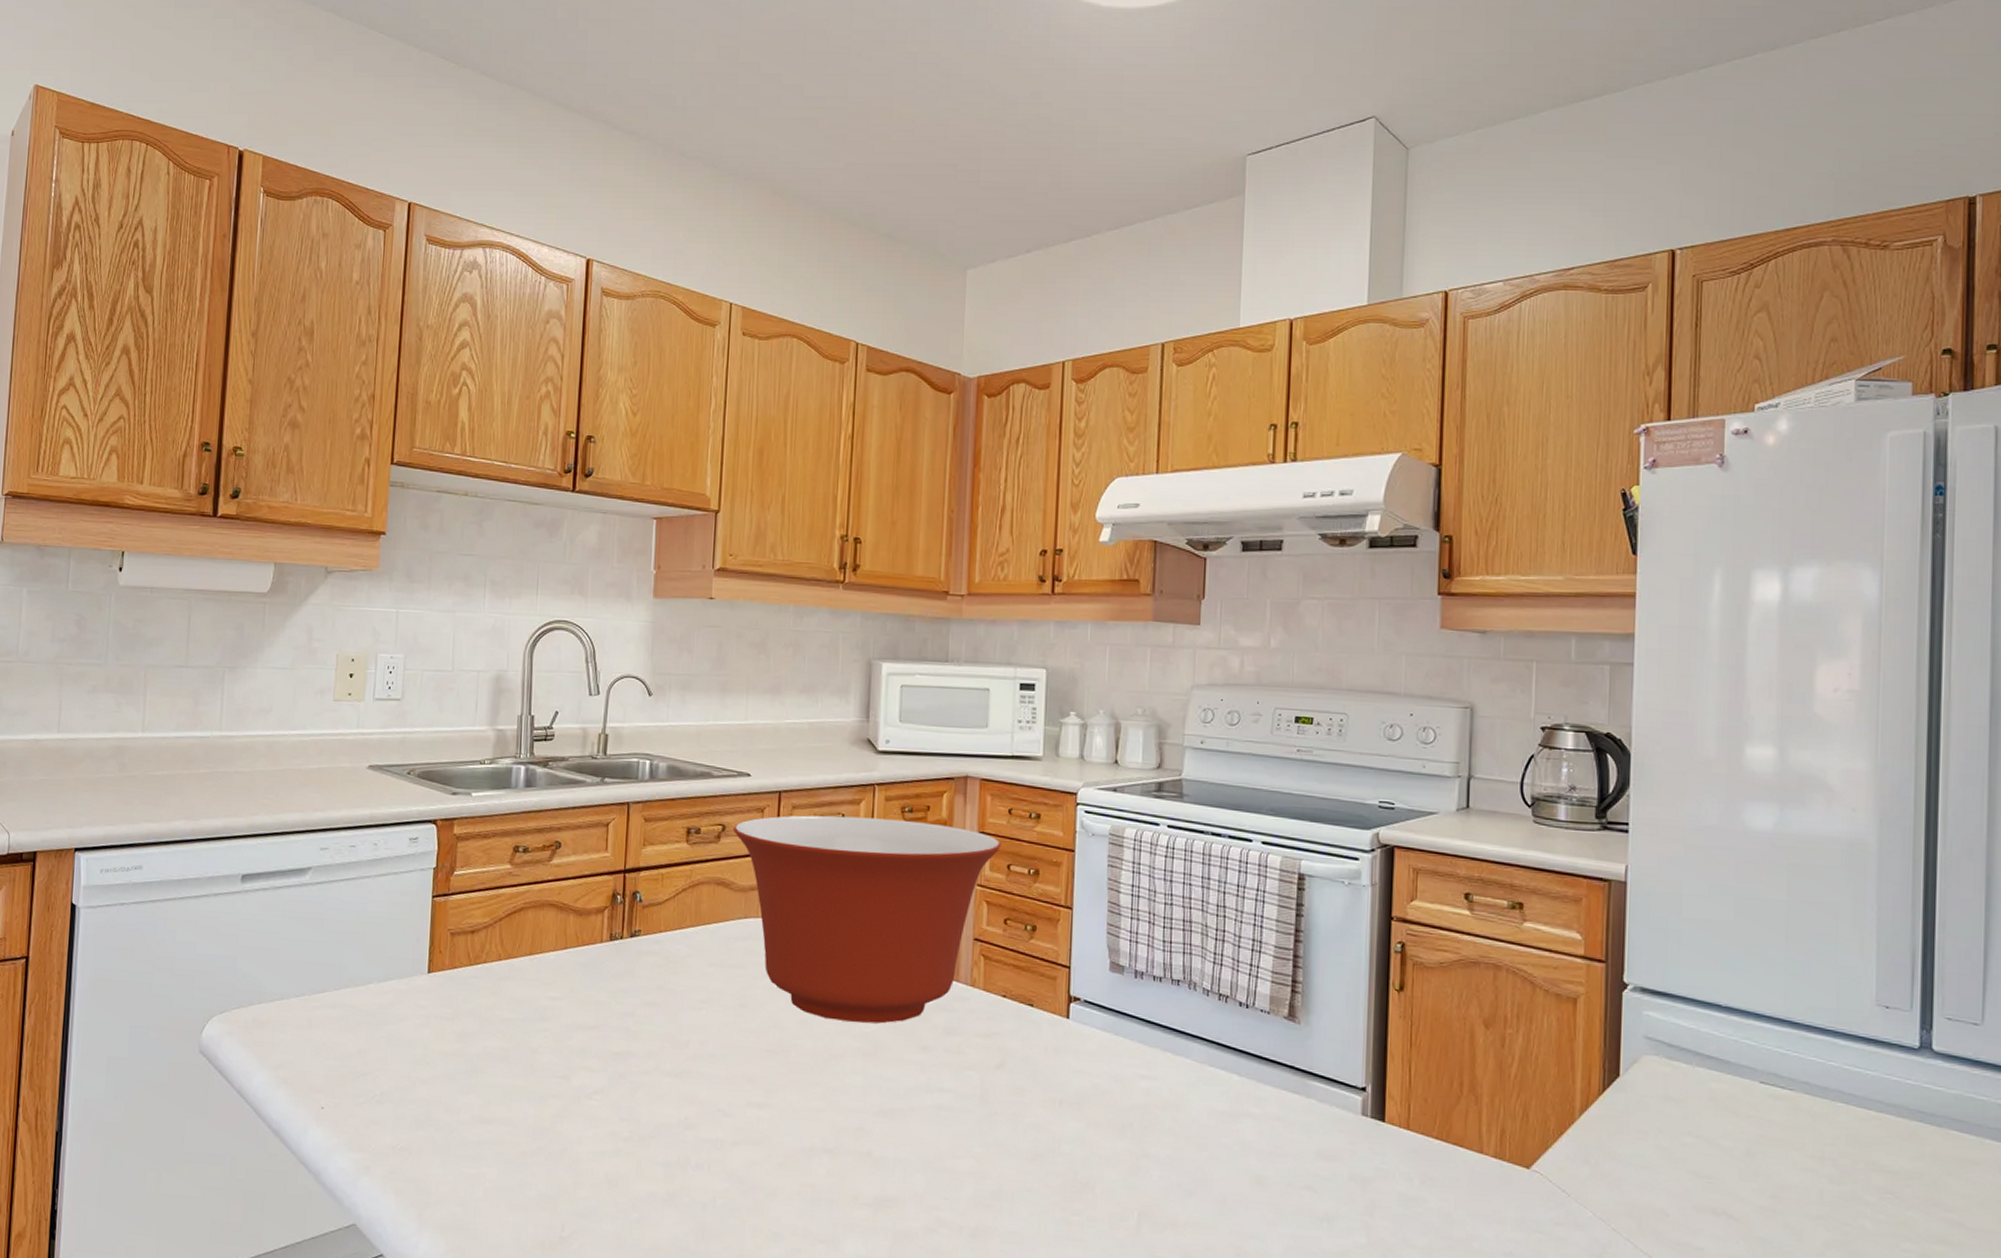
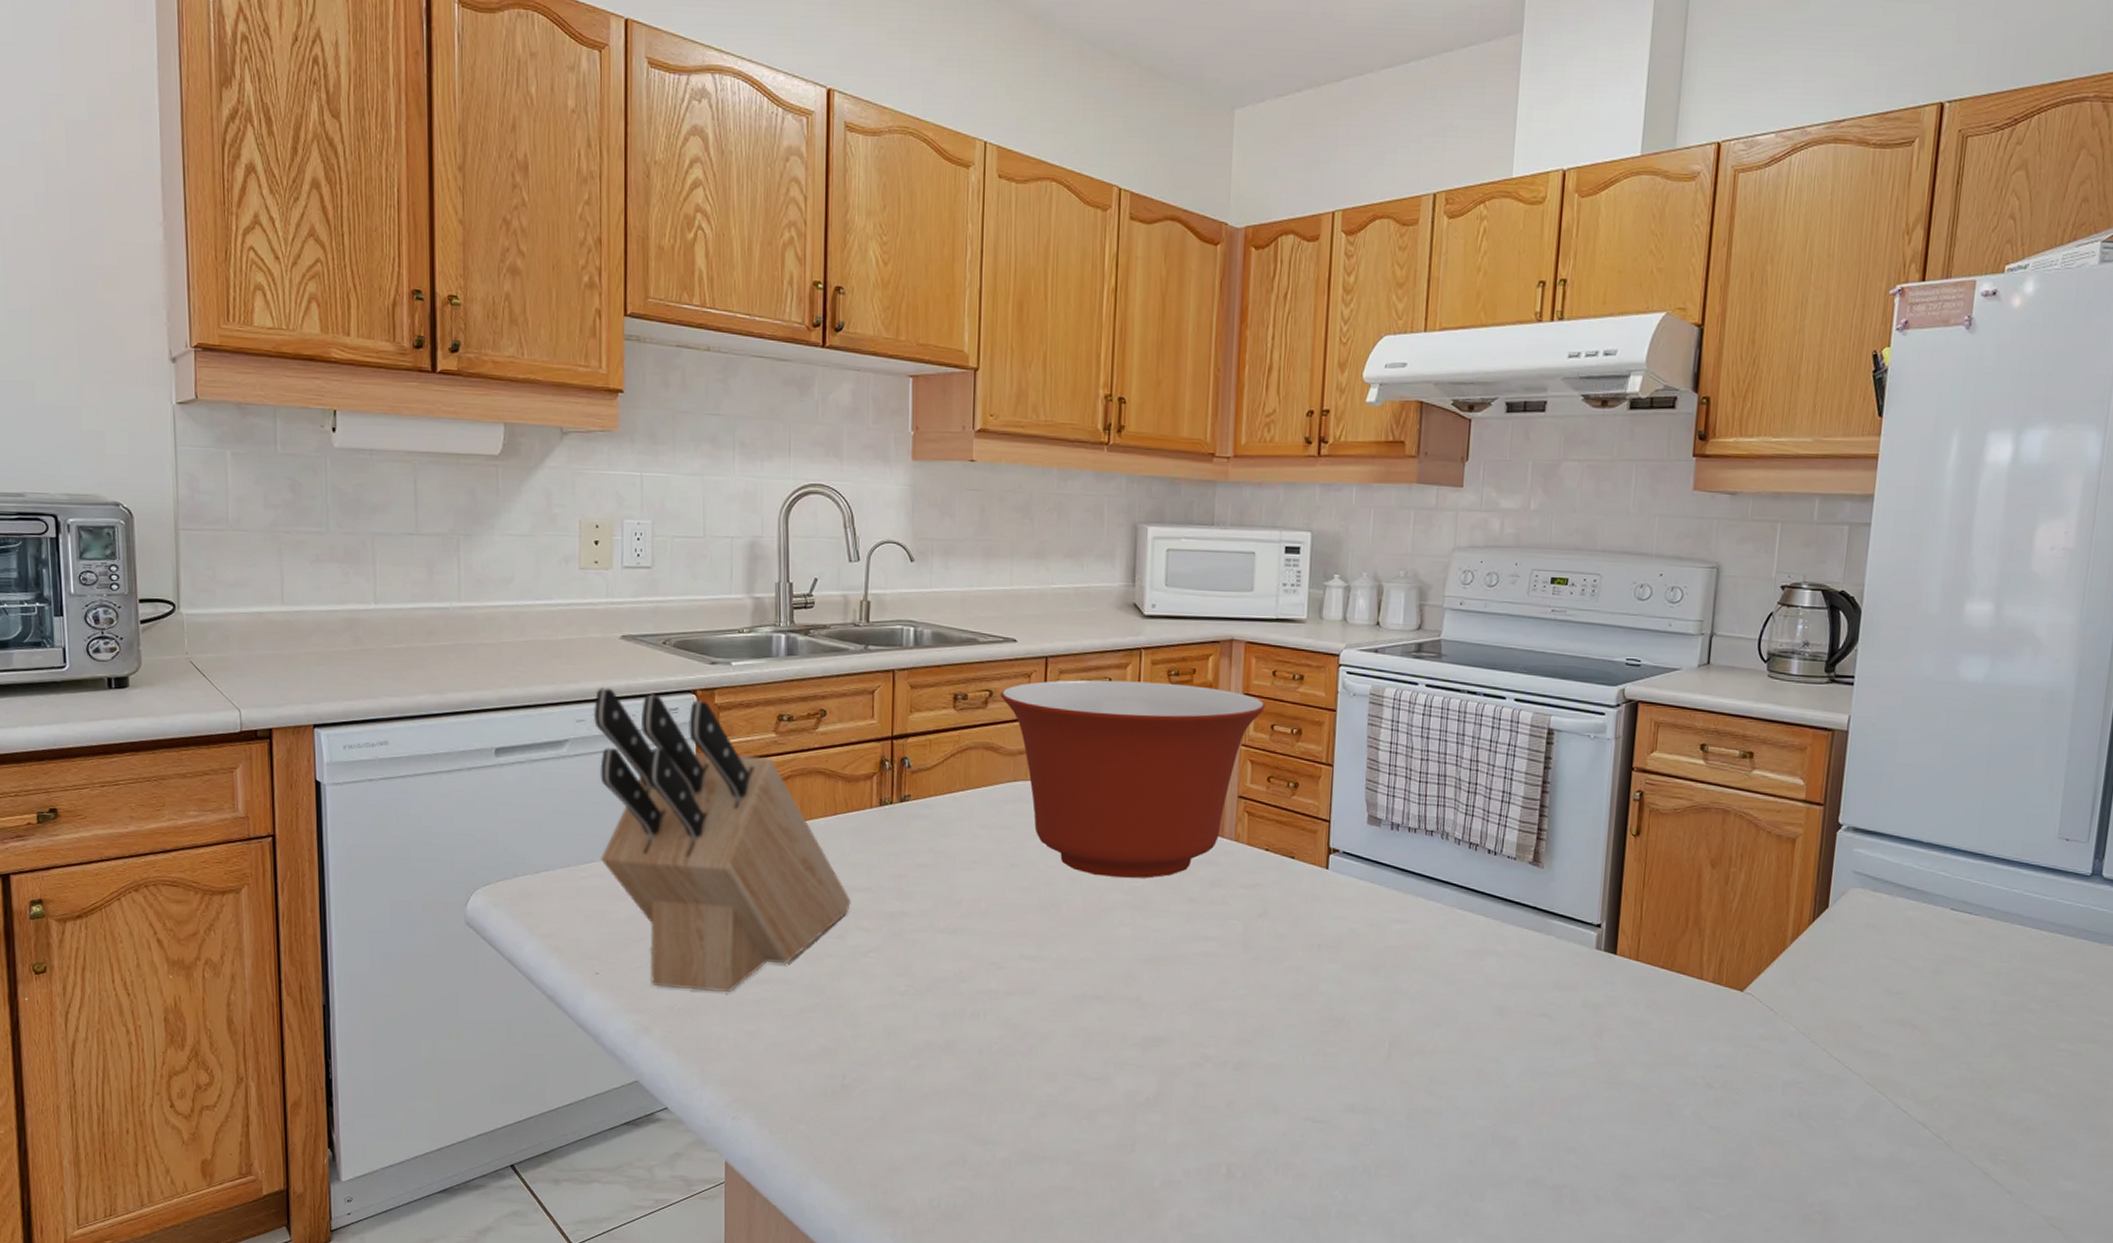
knife block: none [334,816,578,1132] -> present [593,688,851,992]

